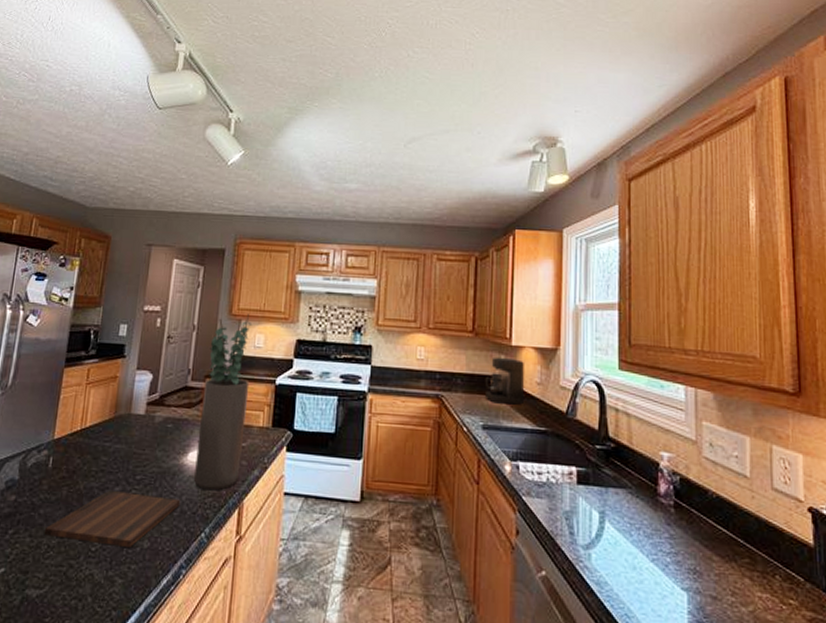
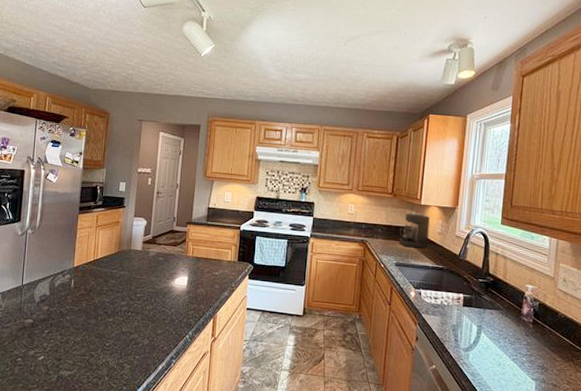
cutting board: present [43,491,181,547] -> none [70,304,171,344]
vase: present [194,314,253,491] -> none [180,176,222,306]

